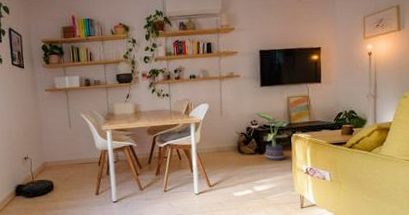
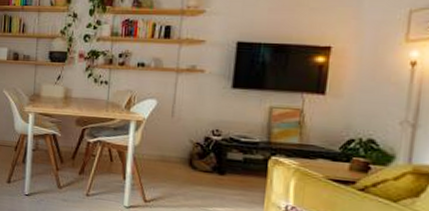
potted plant: present [255,112,289,161] -> none [220,120,268,189]

